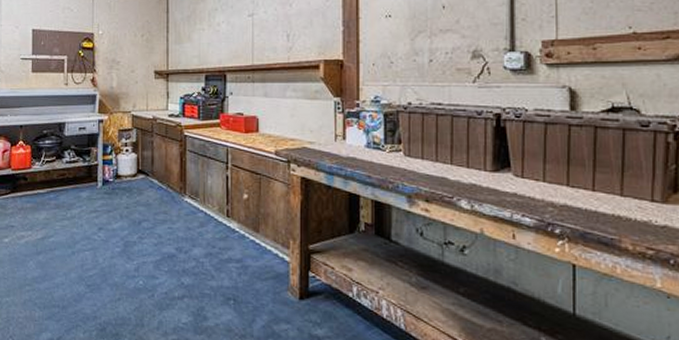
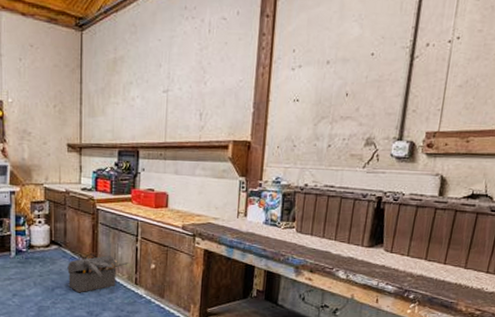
toolbox: none [155,183,218,227] -> present [67,253,128,293]

